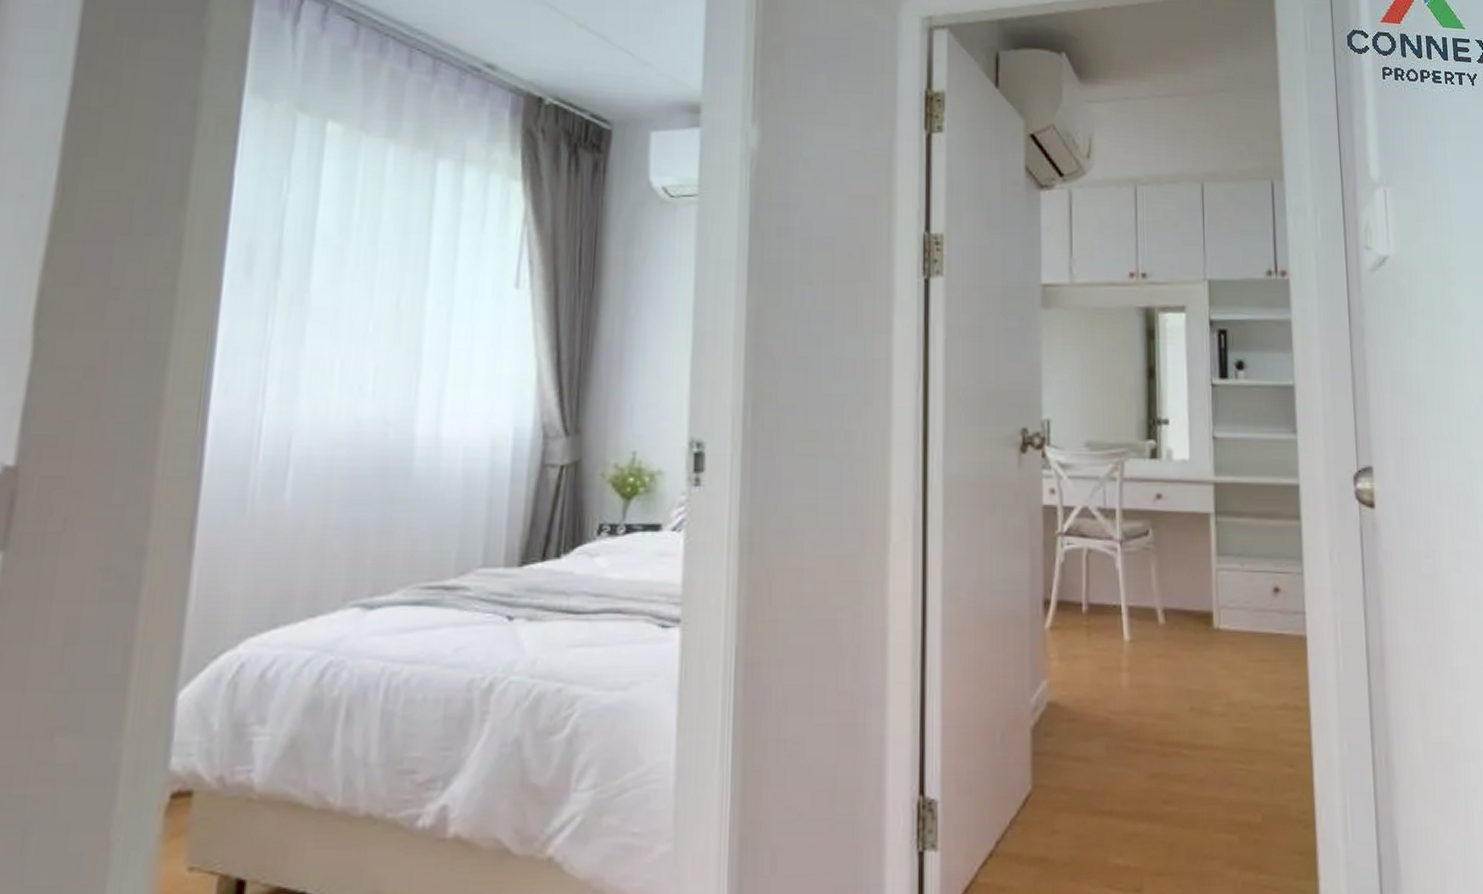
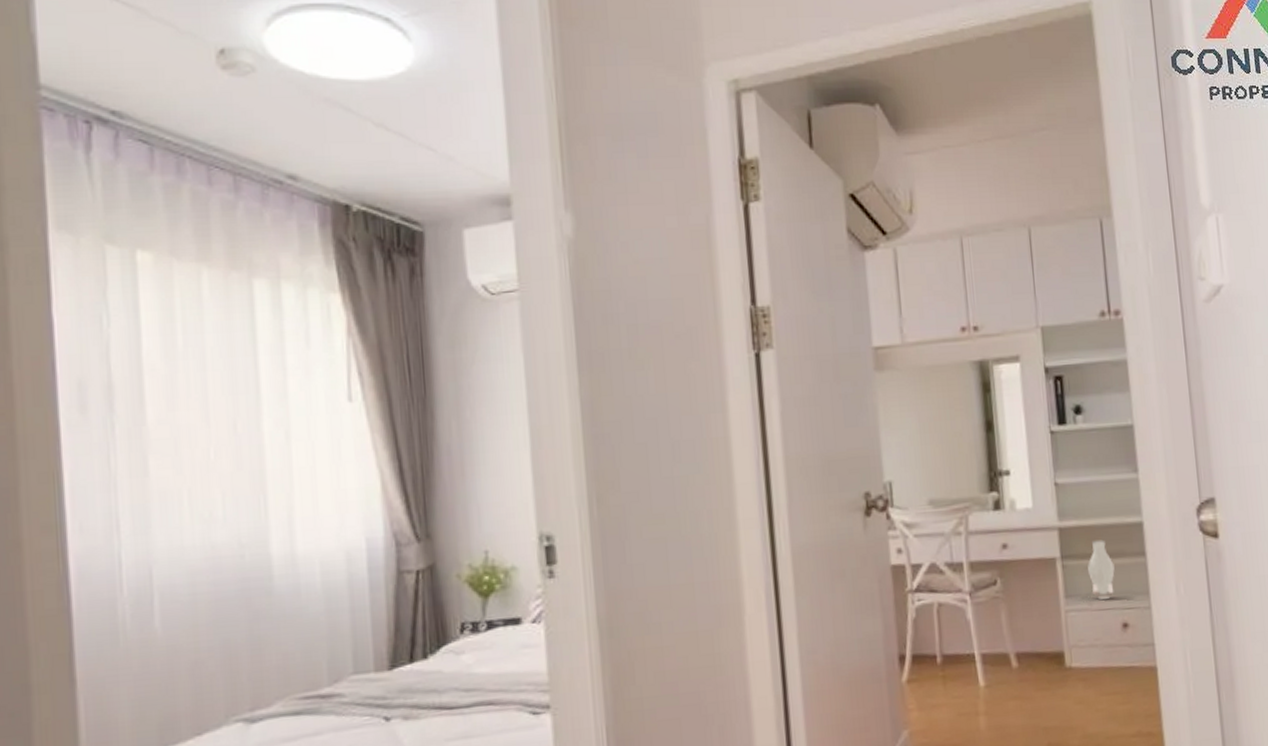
vase: none [1241,499,1269,560] -> present [1088,539,1115,600]

